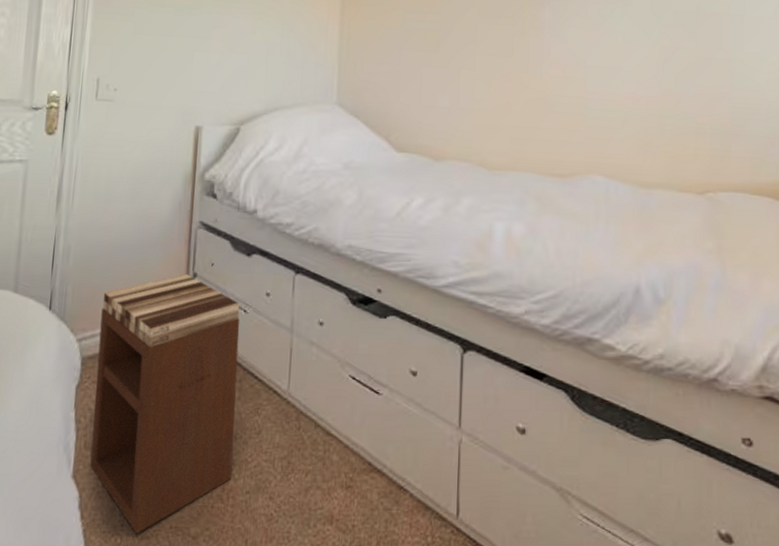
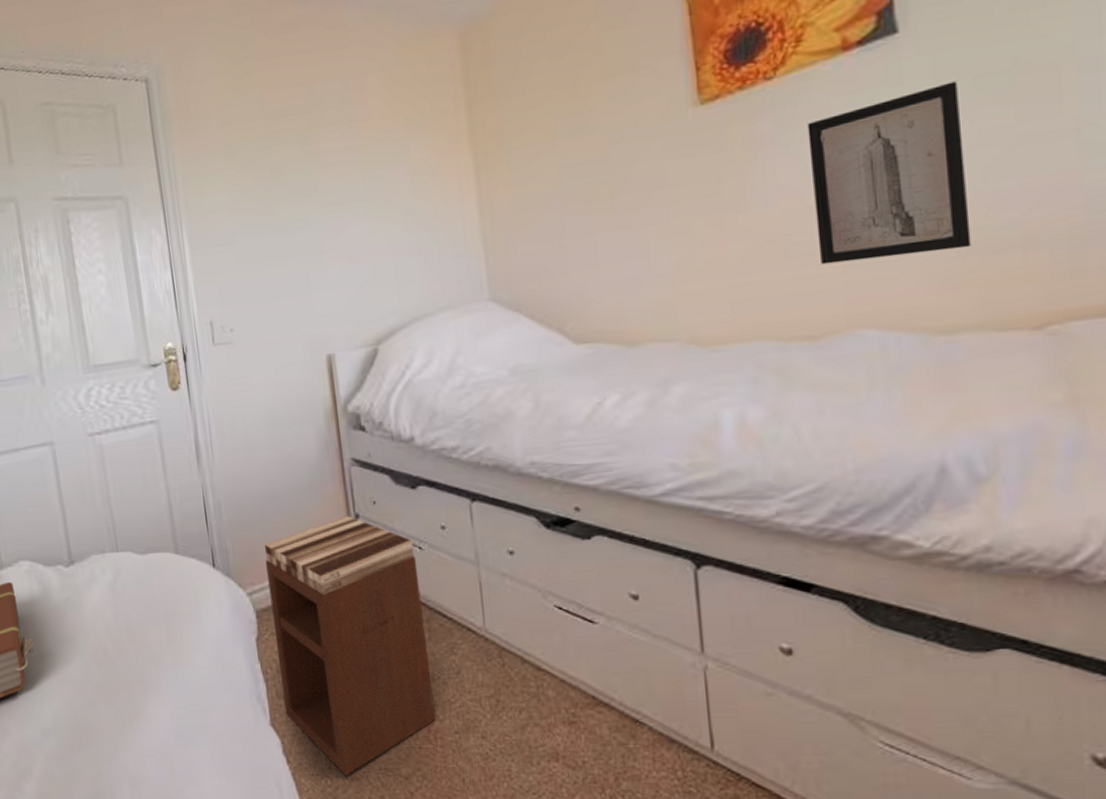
wall art: none [572,11,666,128] -> present [807,81,971,265]

